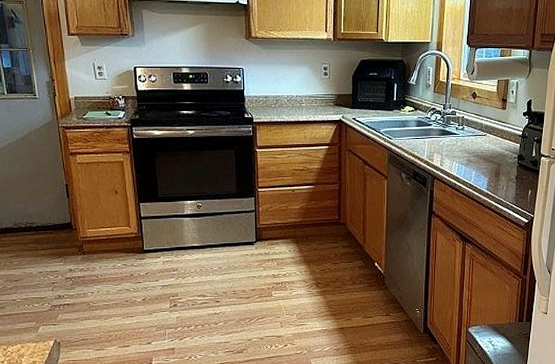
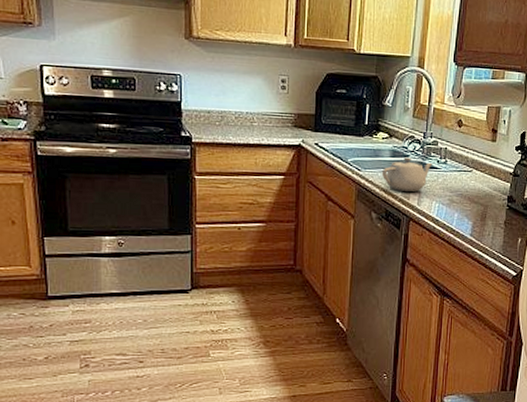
teapot: none [409,126,452,154] -> present [381,157,433,192]

